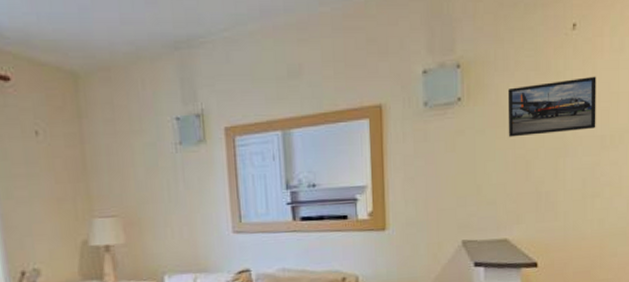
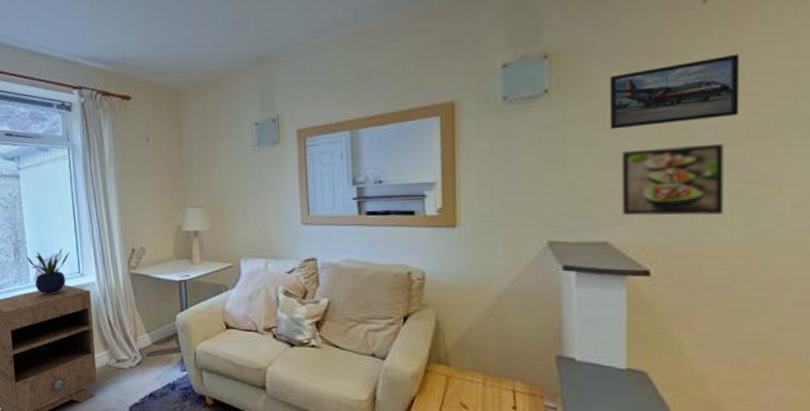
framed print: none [517,151,587,215] -> present [621,143,724,216]

